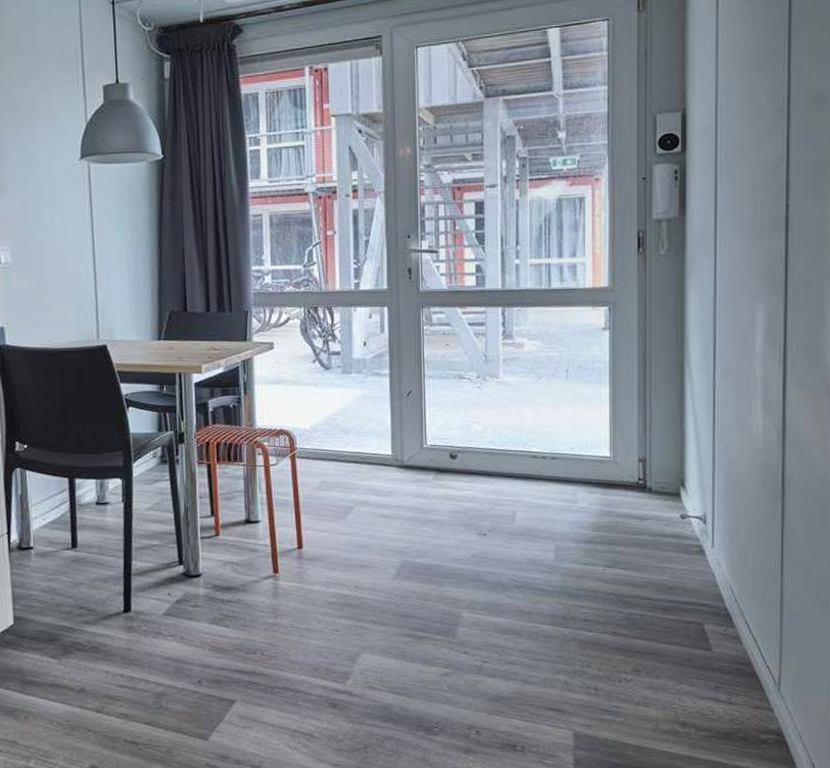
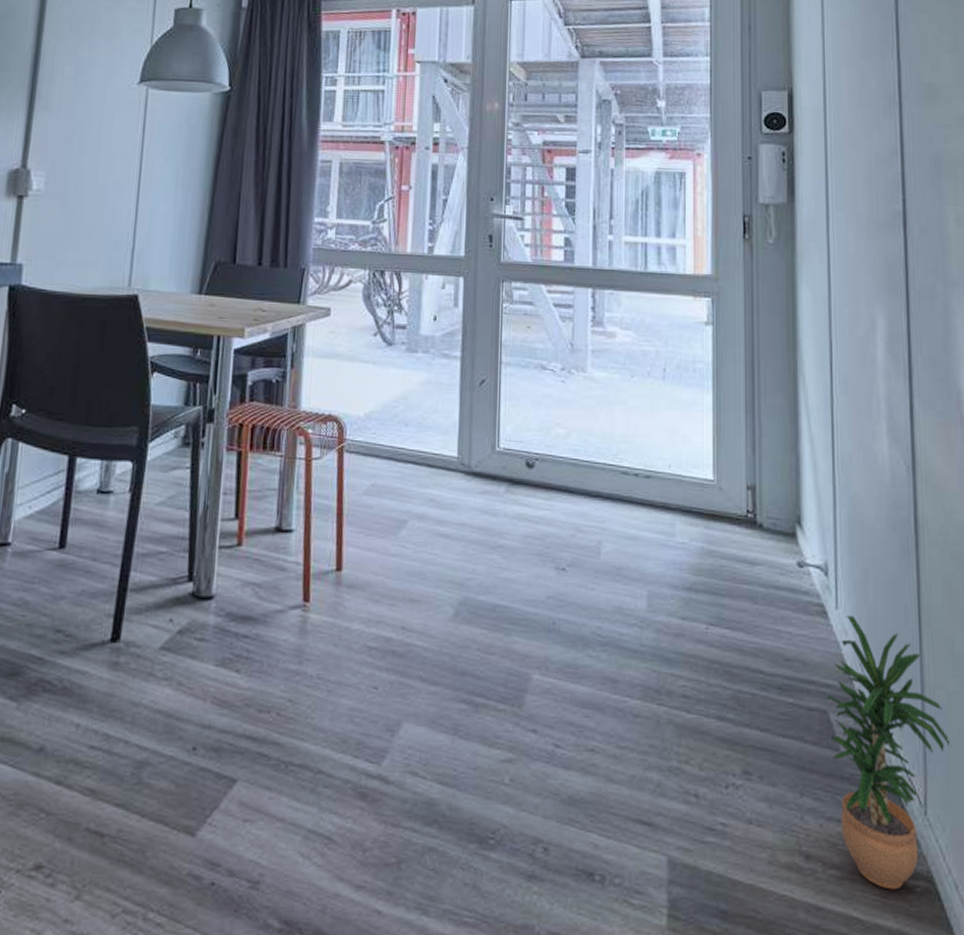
potted plant: none [701,552,803,742] -> present [826,615,952,890]

